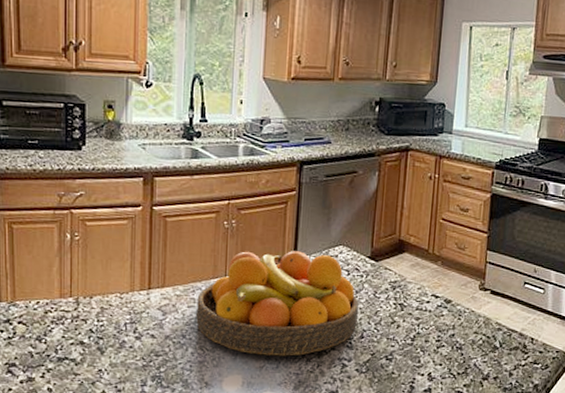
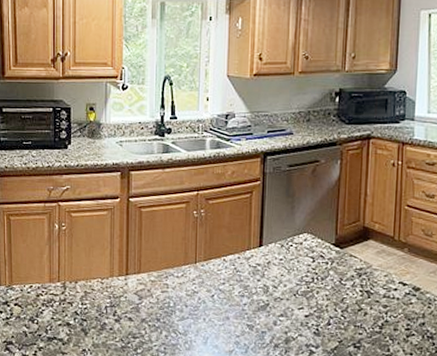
fruit bowl: present [195,251,359,356] -> none [168,238,324,341]

